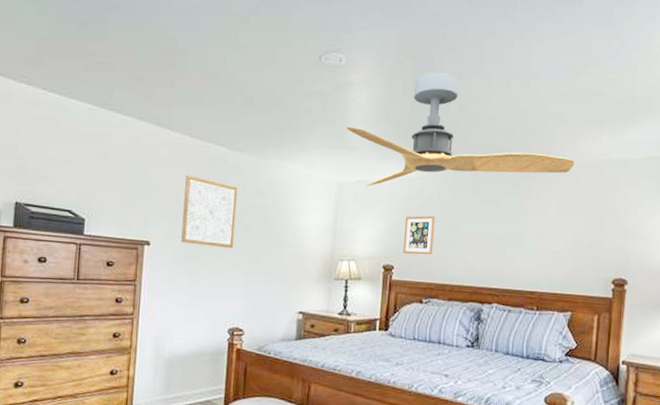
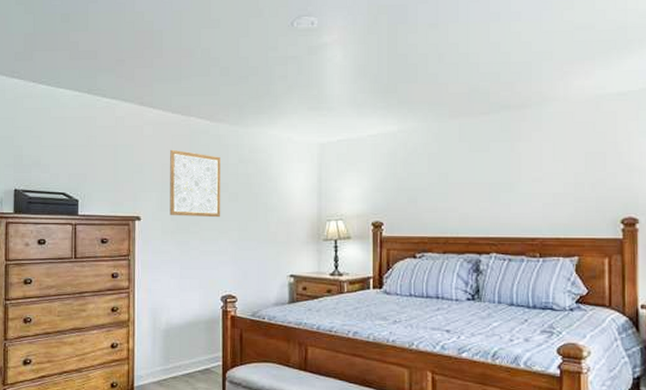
ceiling fan: present [346,72,575,186] -> none [323,24,567,144]
picture frame: present [403,215,436,255] -> none [391,169,423,209]

